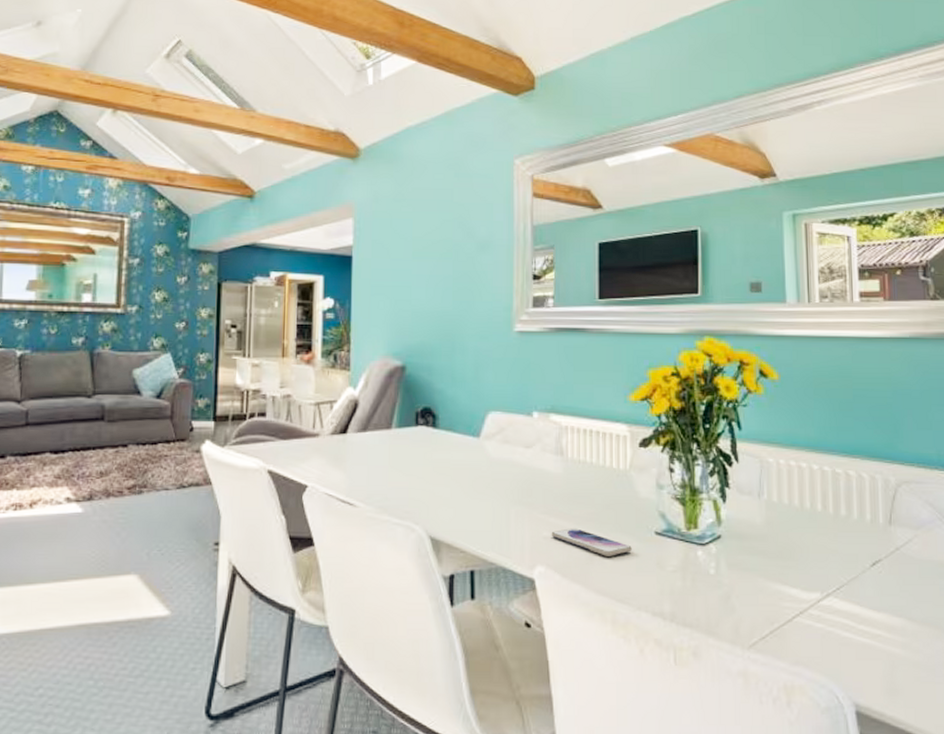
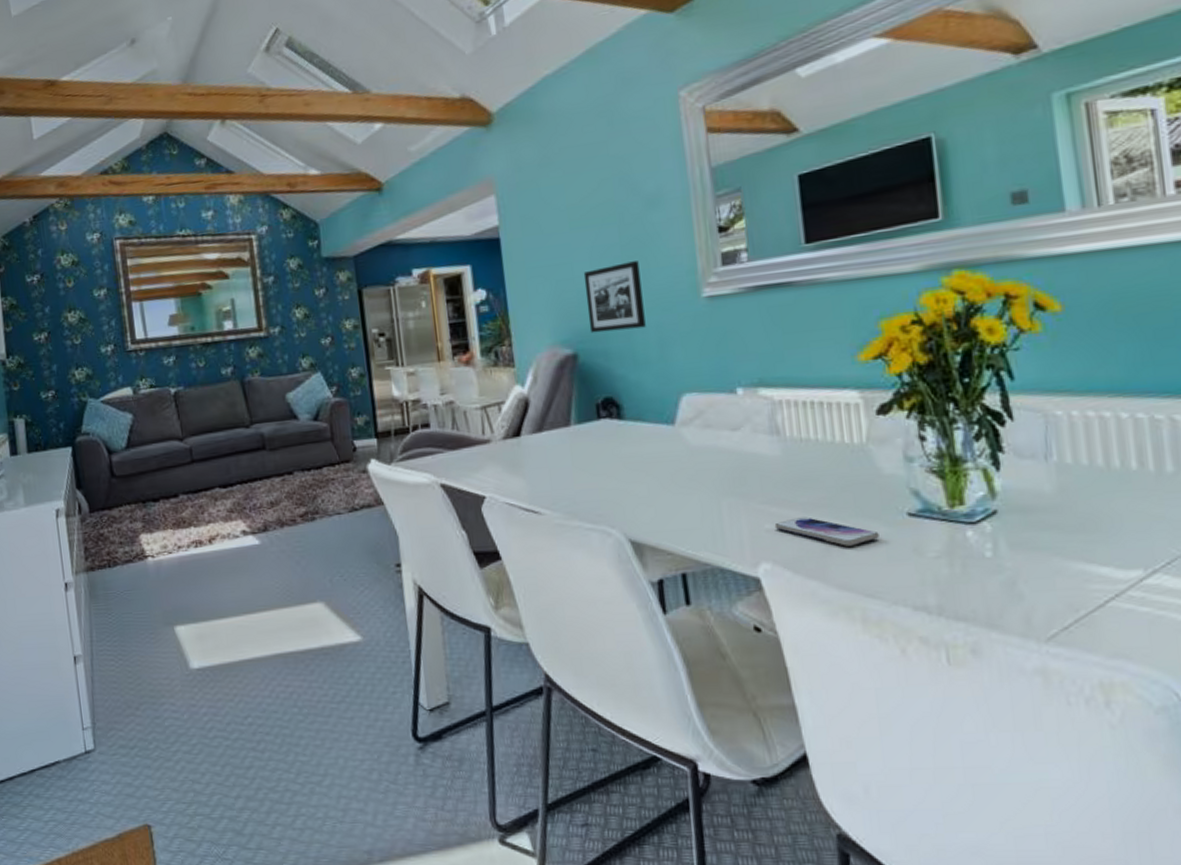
picture frame: none [418,293,466,351] -> present [583,261,646,333]

